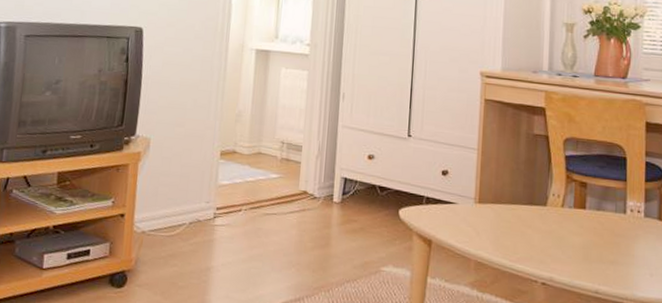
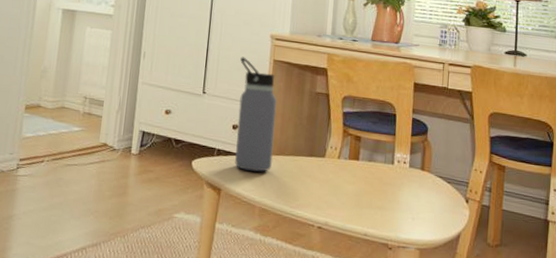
water bottle: none [446,96,490,222] -> present [235,56,277,172]

